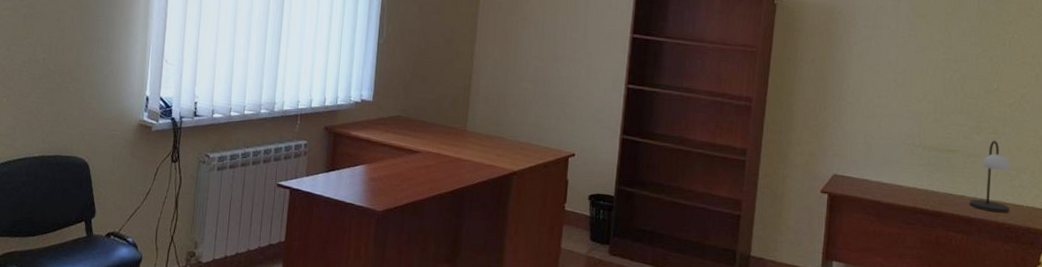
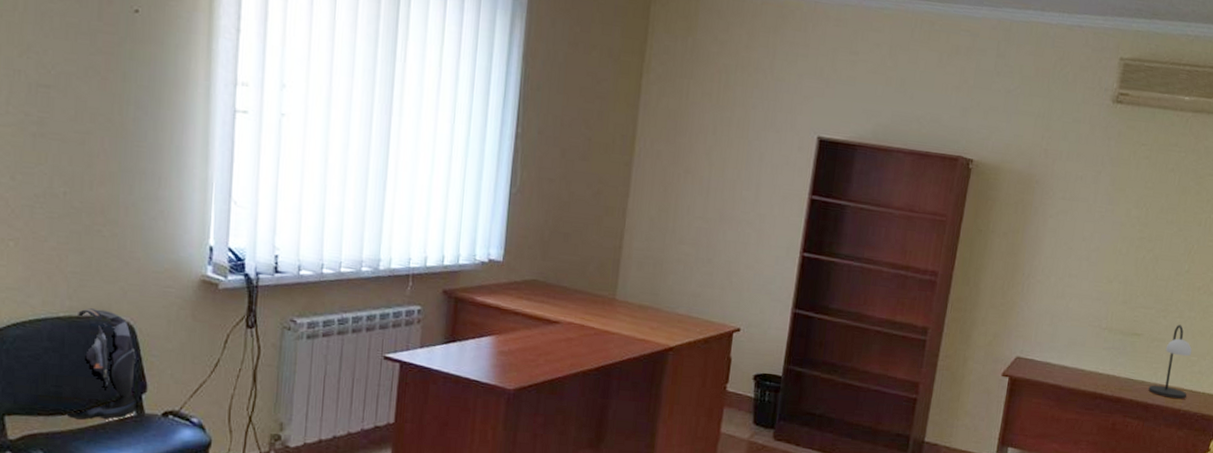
backpack: none [33,149,89,241] -> present [63,308,139,421]

